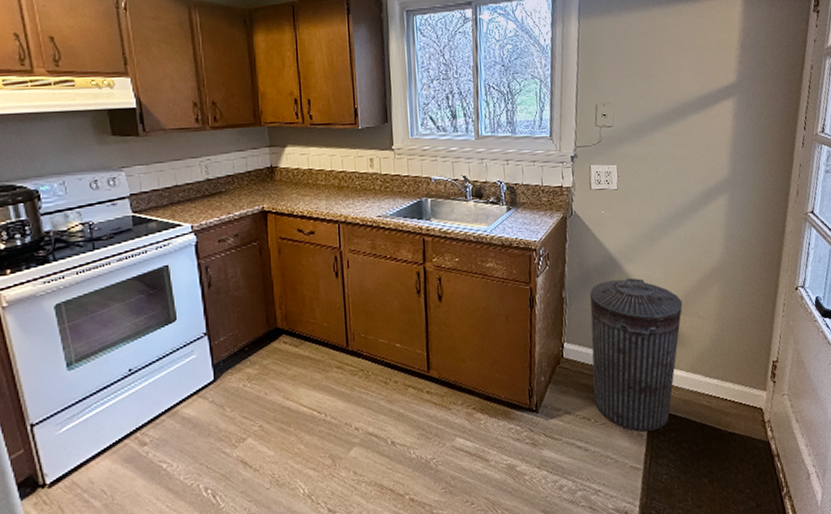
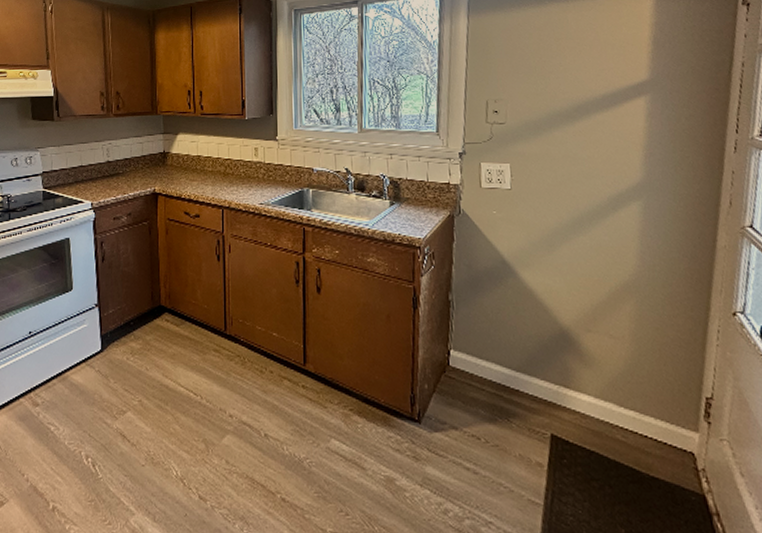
trash can: present [590,278,683,432] -> none [480,285,589,462]

